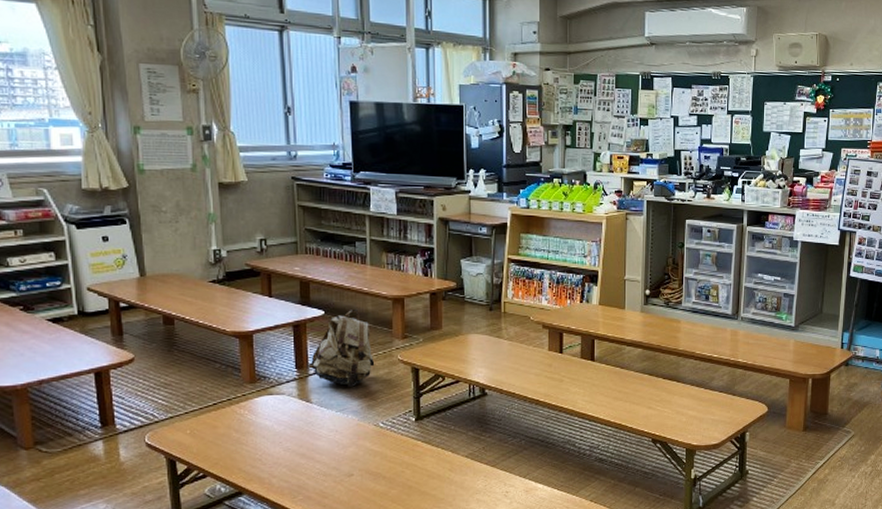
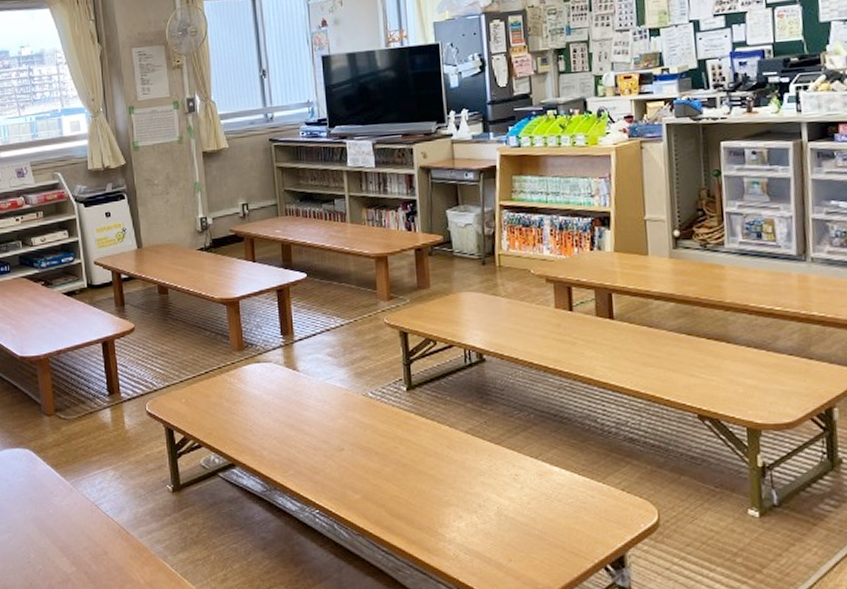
backpack: present [308,308,375,387] -> none [293,269,361,354]

